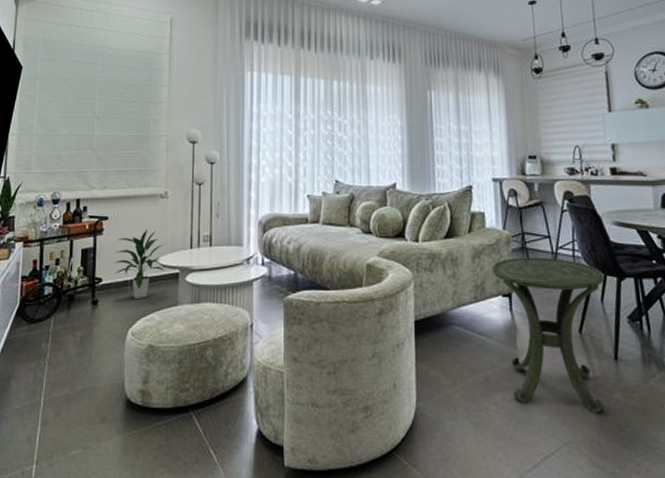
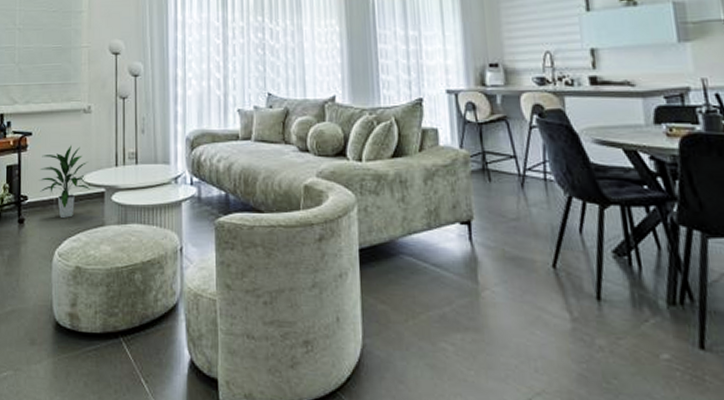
side table: present [492,257,606,414] -> none [447,180,587,361]

